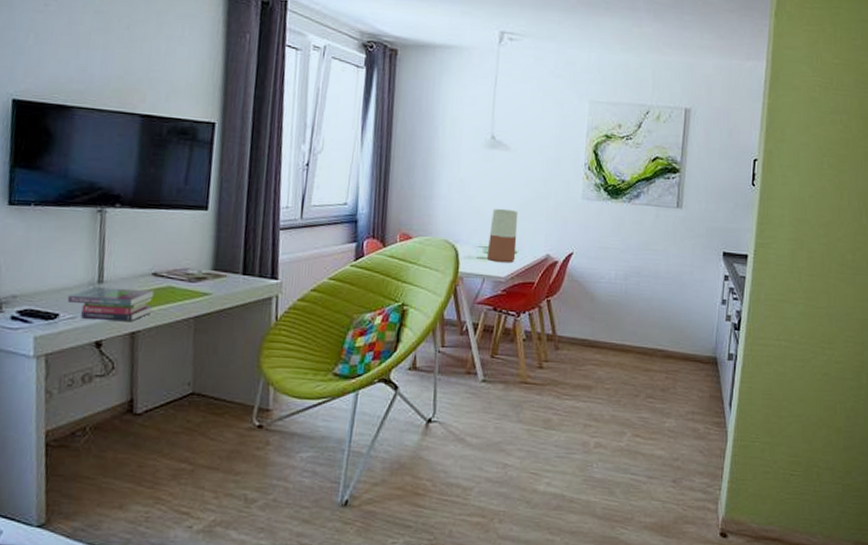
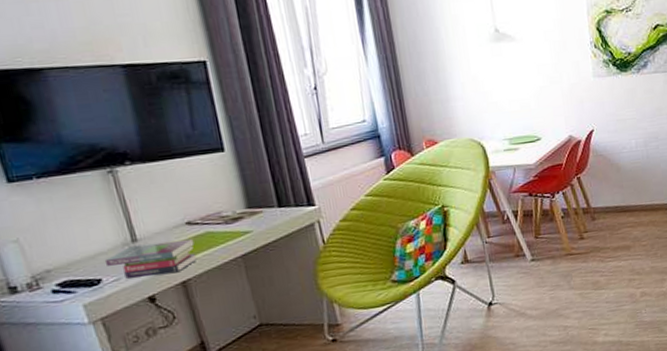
vase: present [486,209,519,263] -> none [510,99,541,152]

